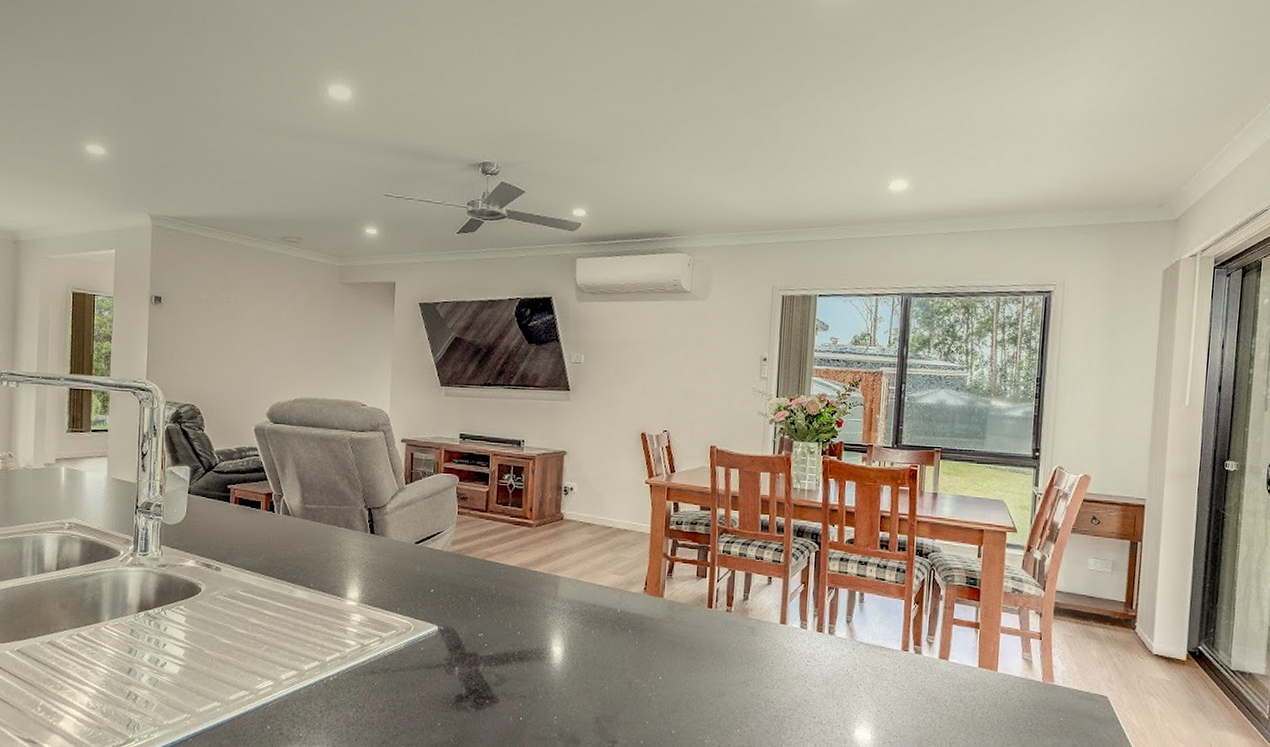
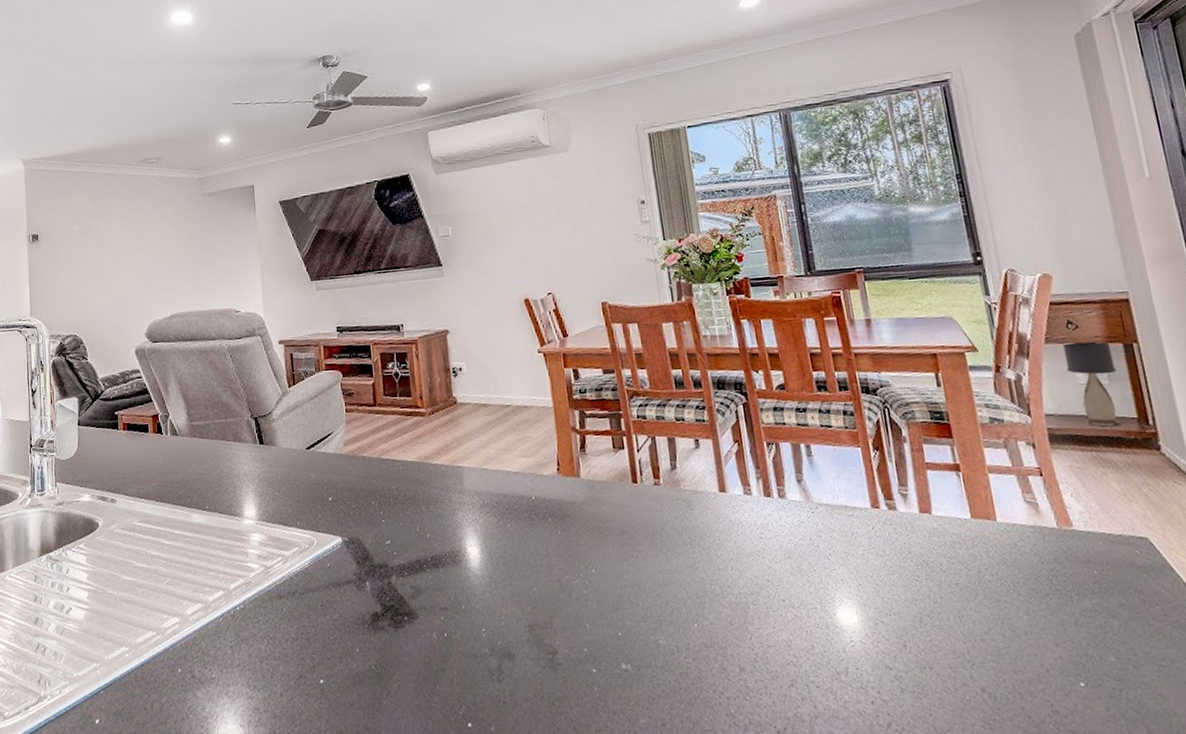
table lamp: none [1082,533,1121,607] -> present [1062,342,1121,427]

